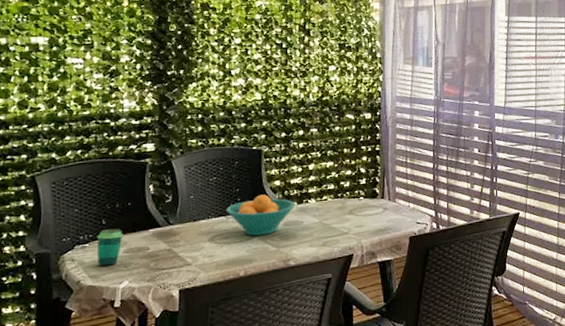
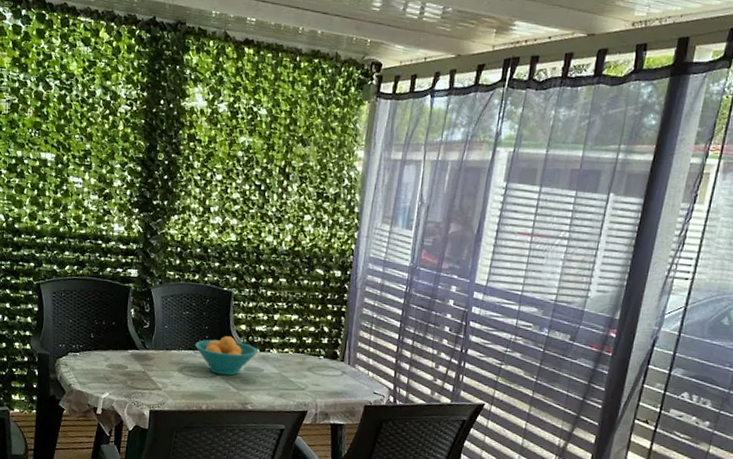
cup: present [97,228,123,267] -> none [85,342,107,377]

